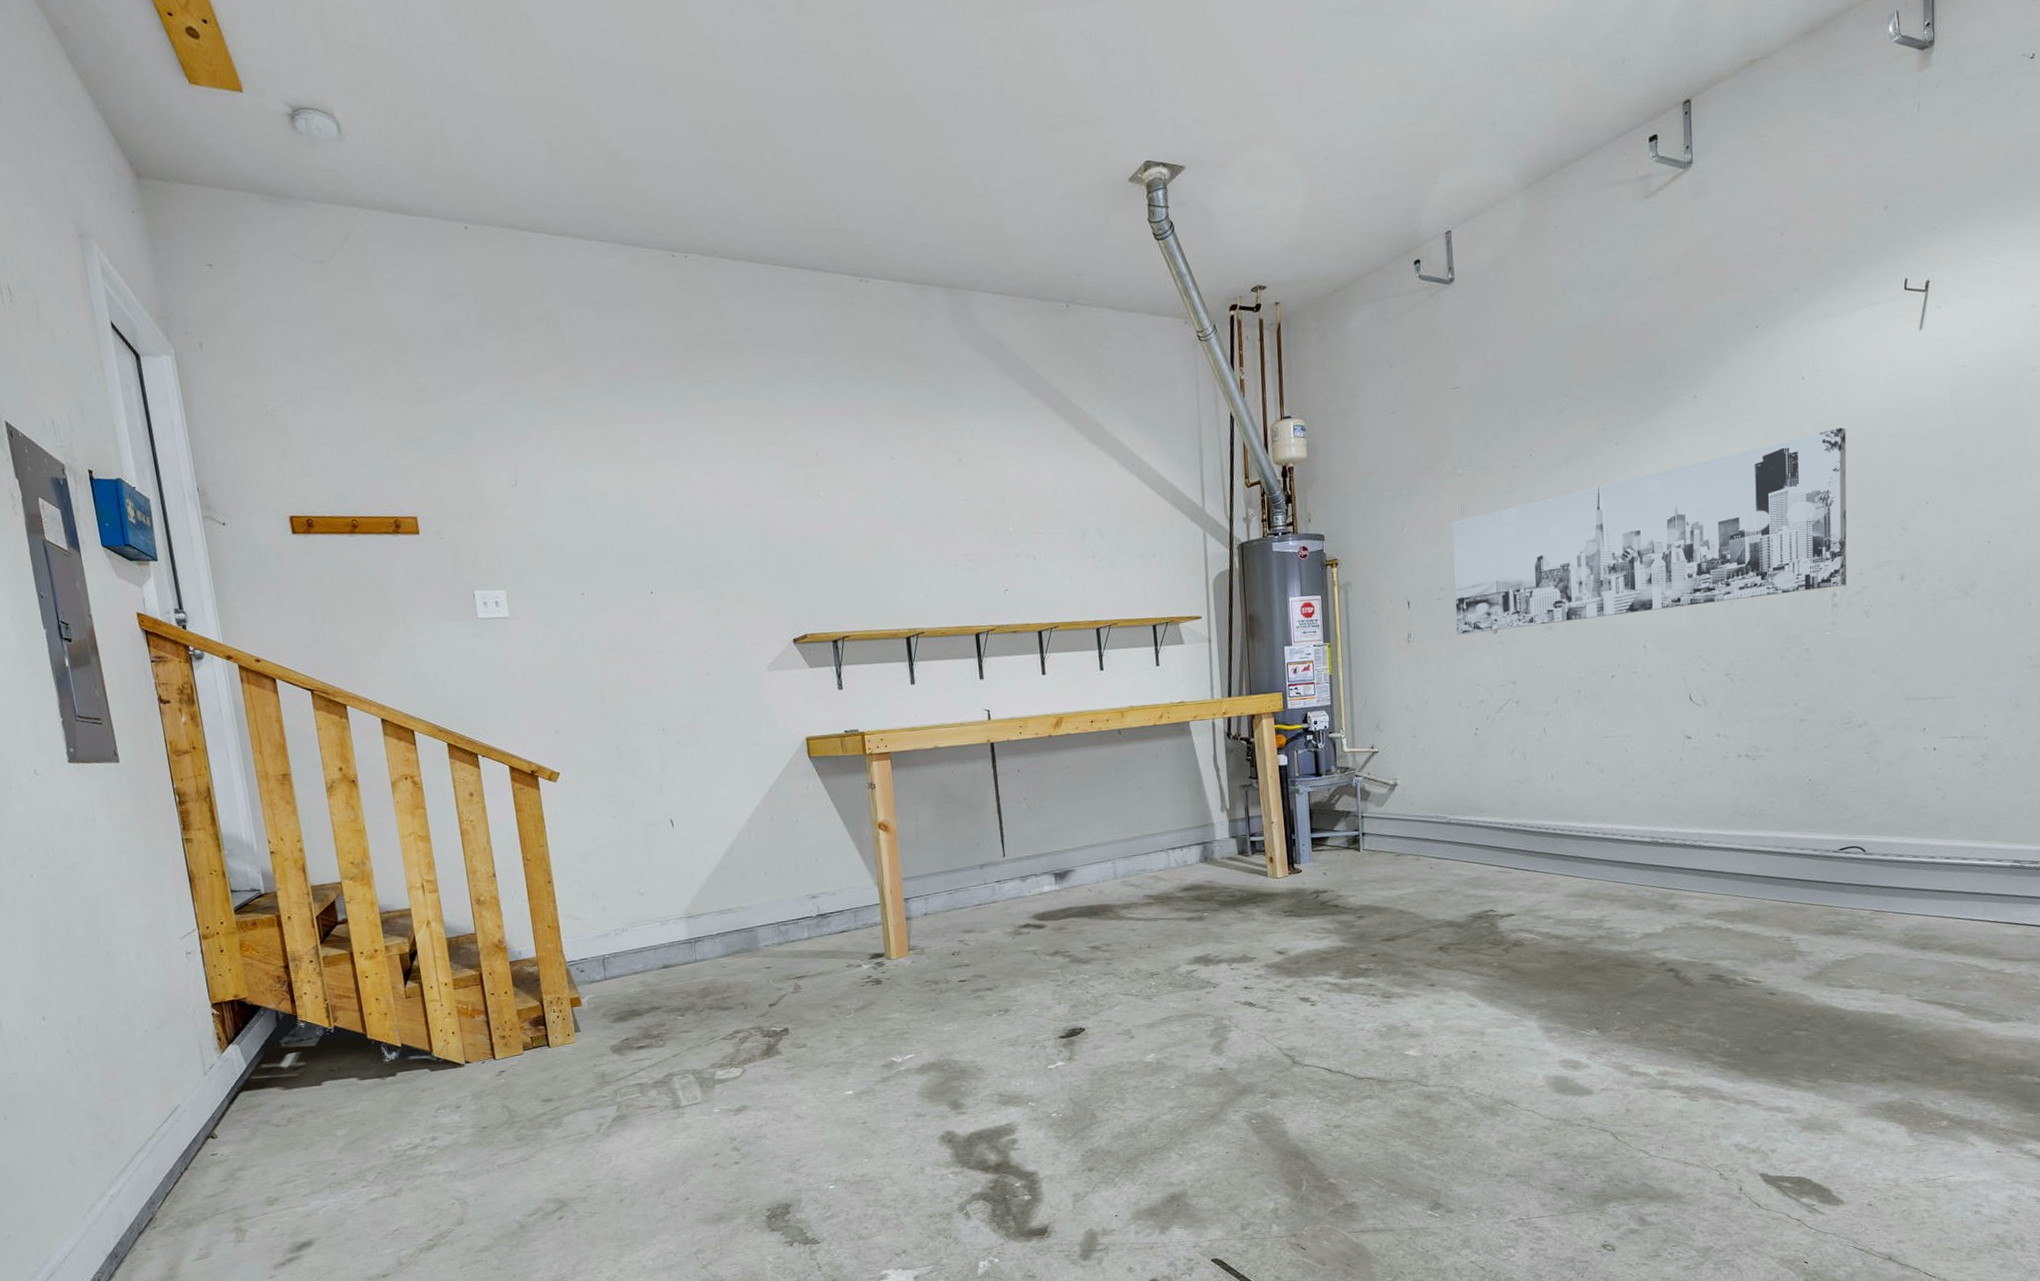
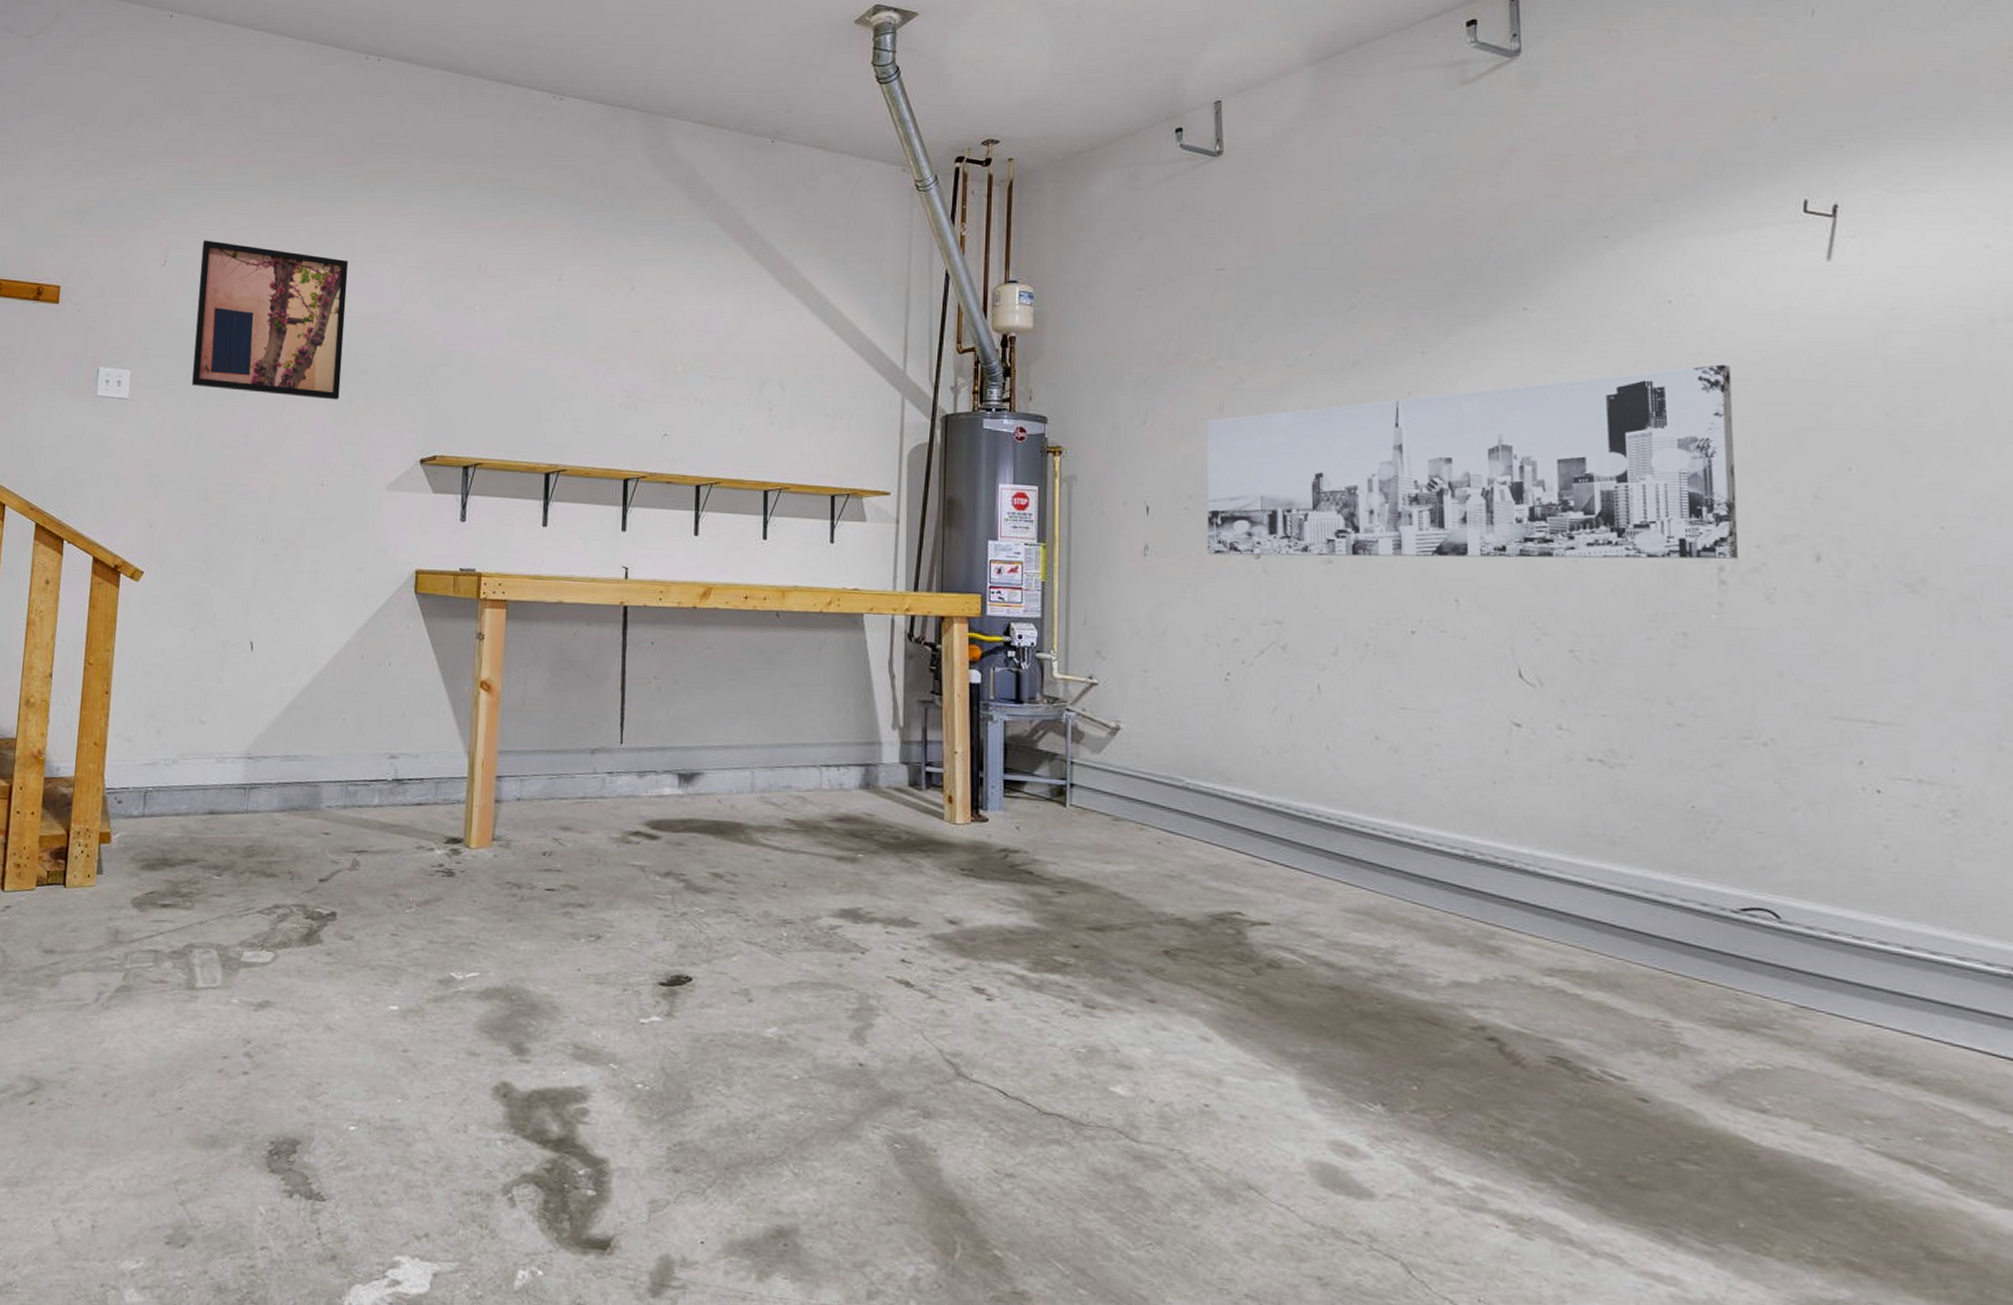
wall art: none [548,455,709,598] -> present [192,240,349,400]

